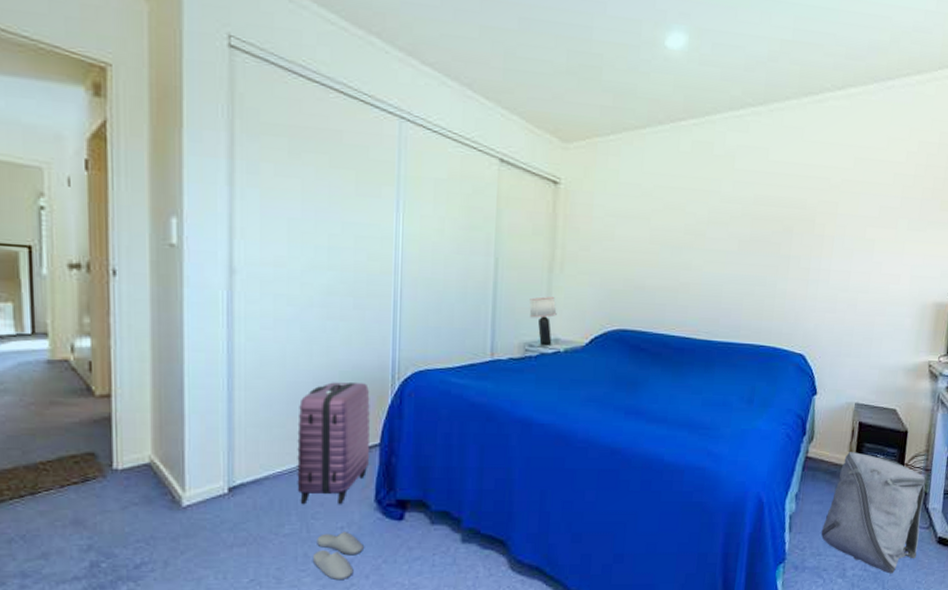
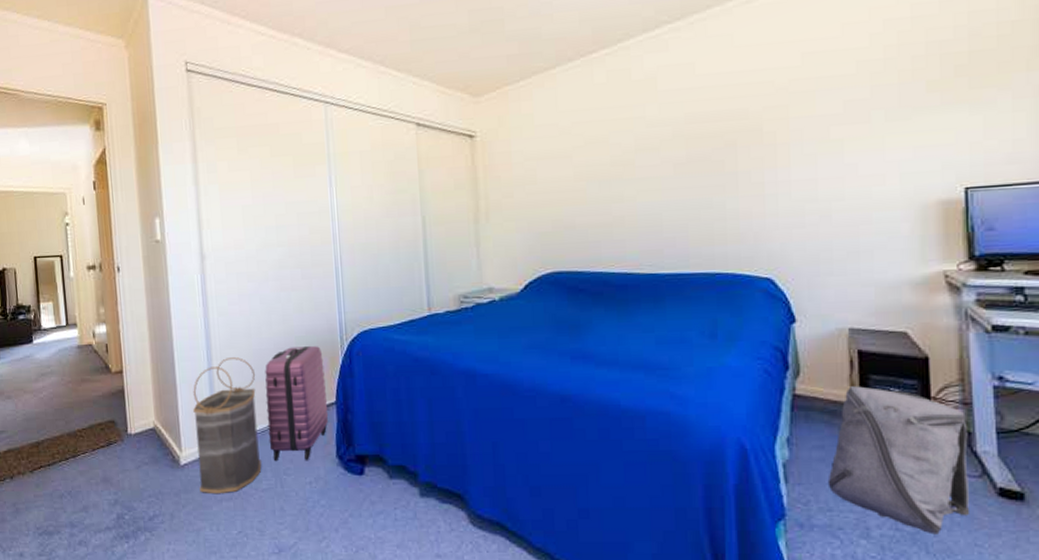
basket: none [204,387,288,540] -> present [193,356,262,494]
slippers: present [313,531,364,579] -> none [288,485,331,532]
table lamp: present [529,296,557,347] -> none [459,247,488,297]

